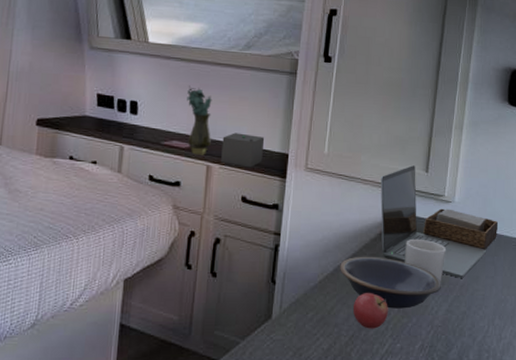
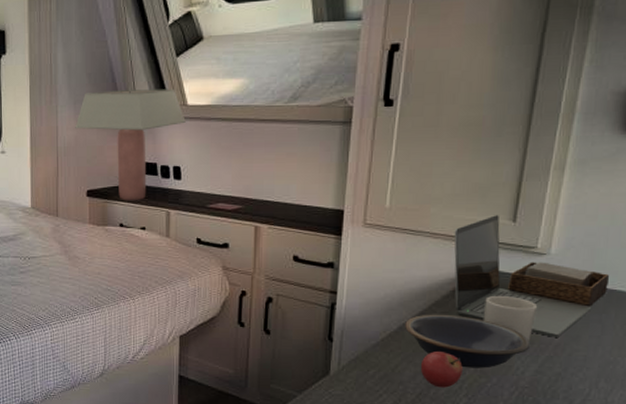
table lamp: none [31,16,146,134] -> present [75,85,186,201]
vase: present [187,85,212,155] -> none [230,145,258,216]
jewelry box: present [221,133,265,168] -> none [270,191,317,226]

